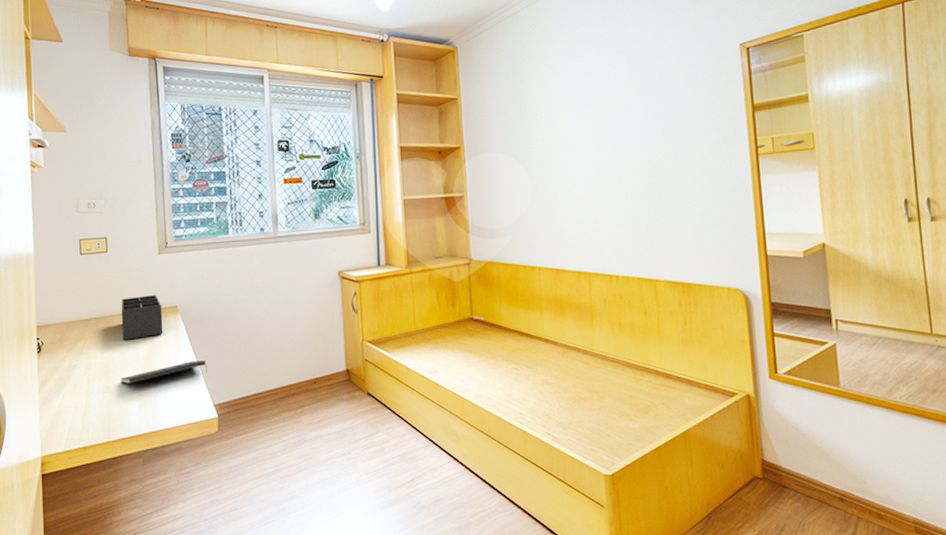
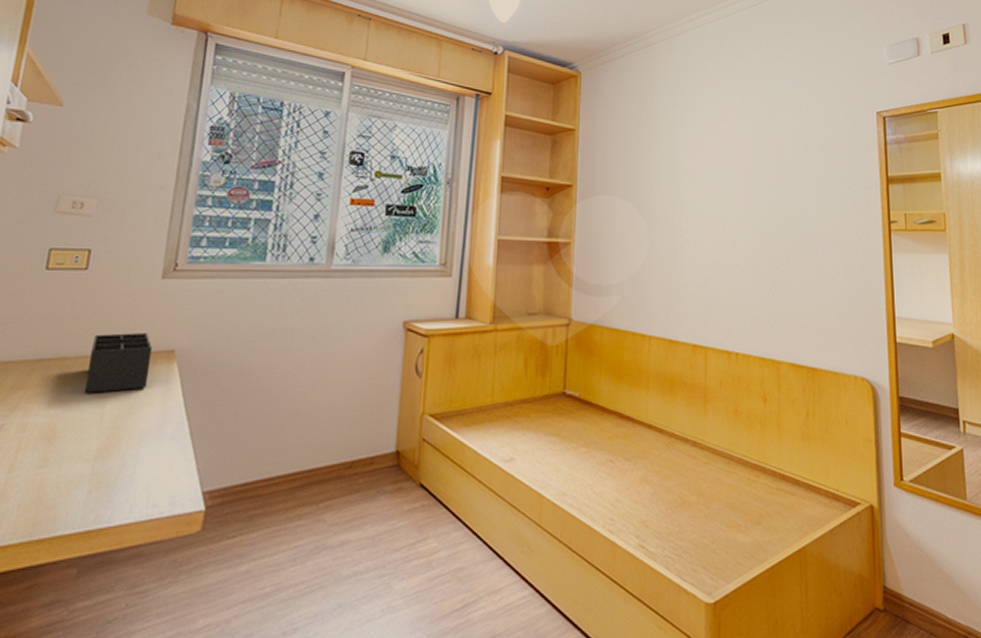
notepad: present [120,360,207,384] -> none [67,428,203,456]

